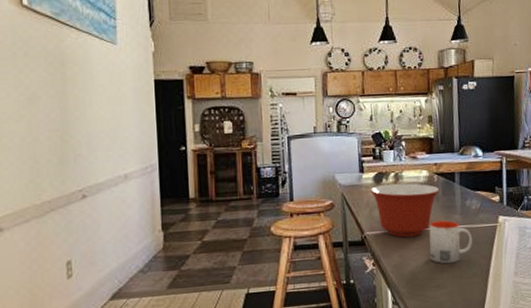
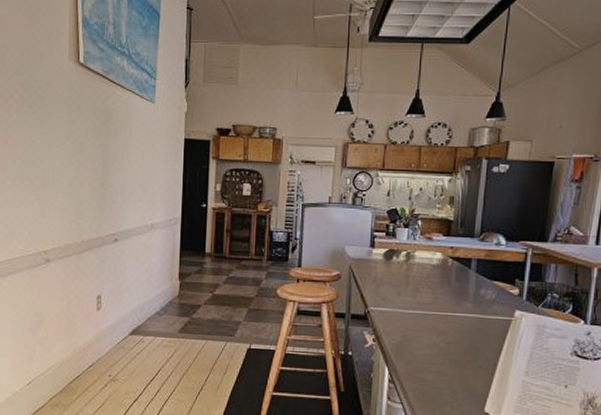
mixing bowl: present [370,183,440,237] -> none [379,262,453,319]
mug: present [429,220,473,264] -> none [433,306,483,352]

